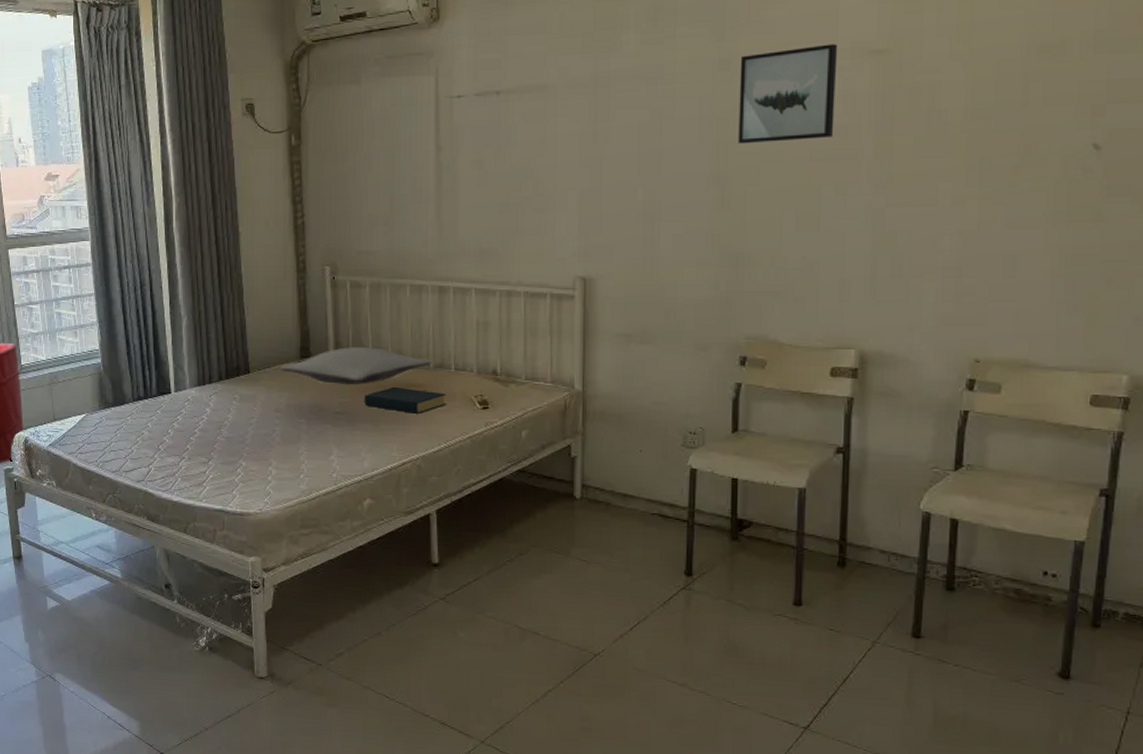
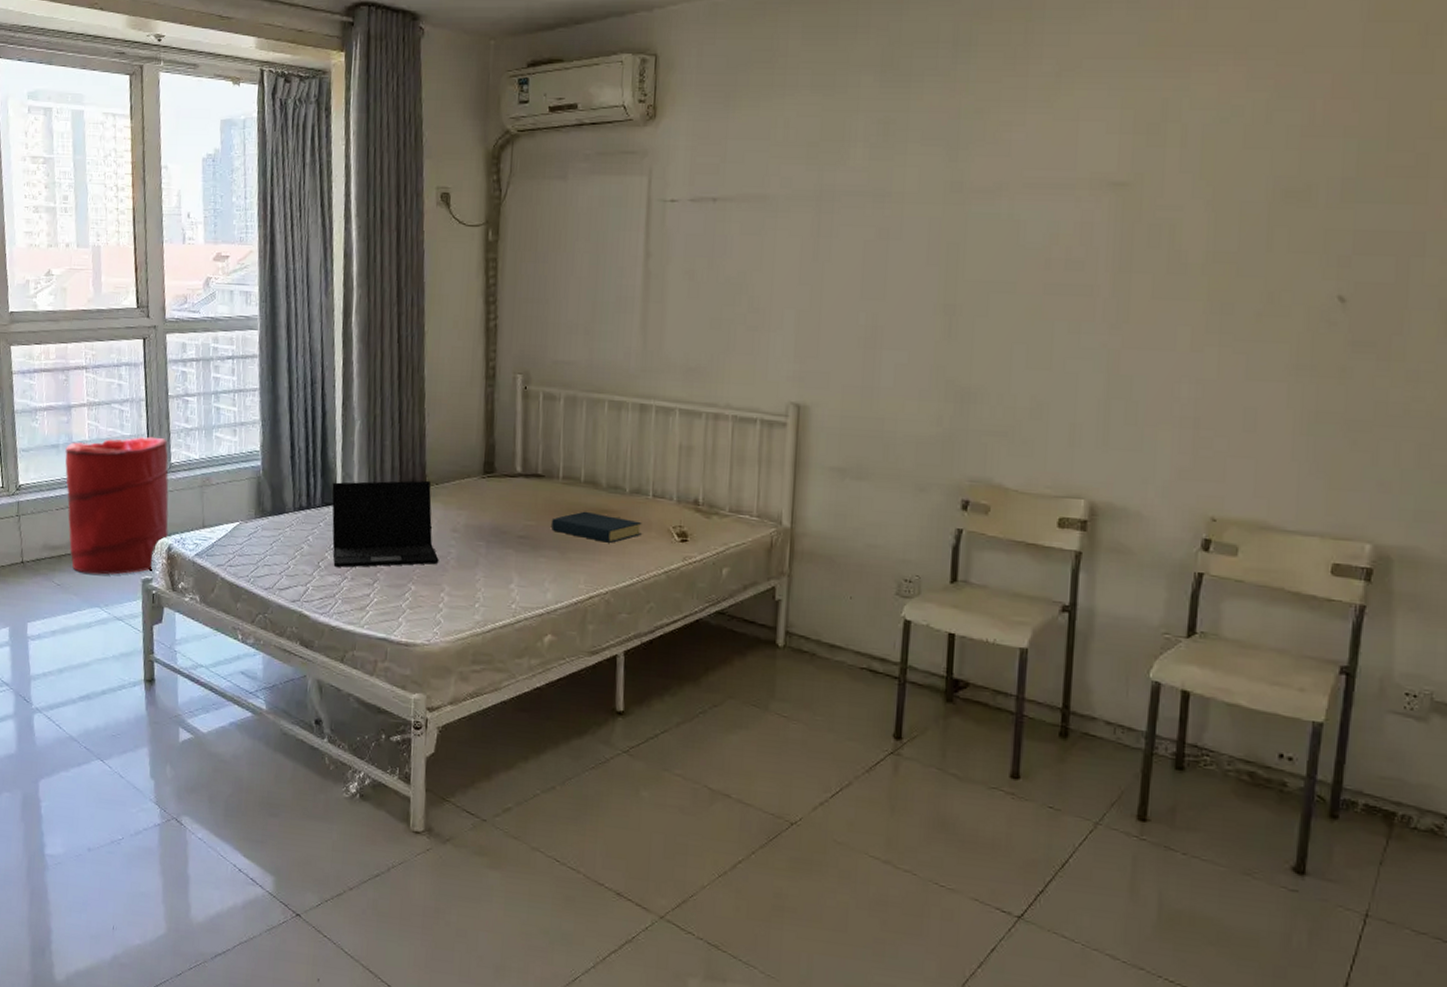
laptop: none [165,367,265,450] -> present [332,480,439,568]
pillow: present [280,347,432,385] -> none [460,464,628,507]
wall art: present [738,44,838,145] -> none [968,172,1076,272]

